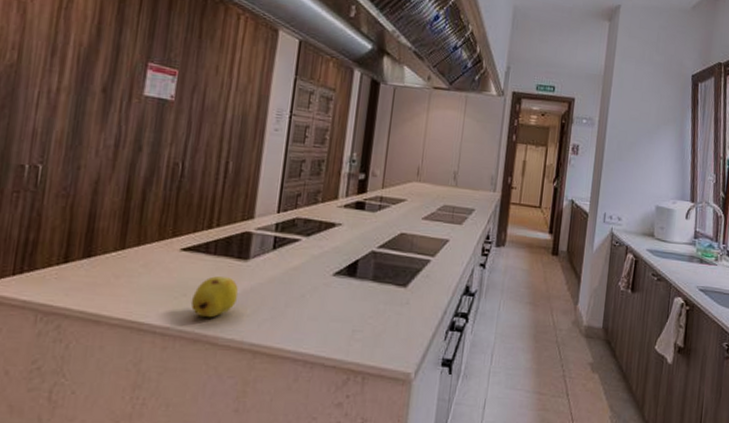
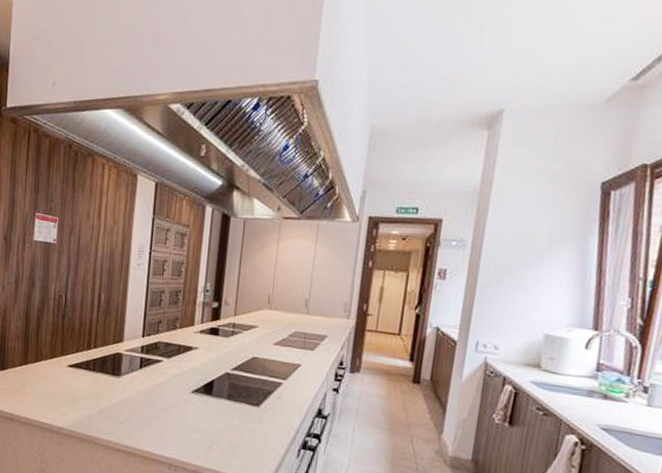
fruit: present [190,276,238,318] -> none [77,389,113,422]

